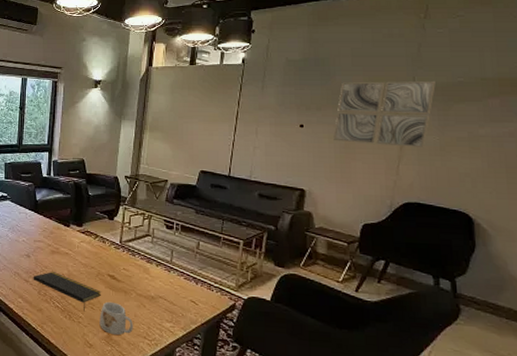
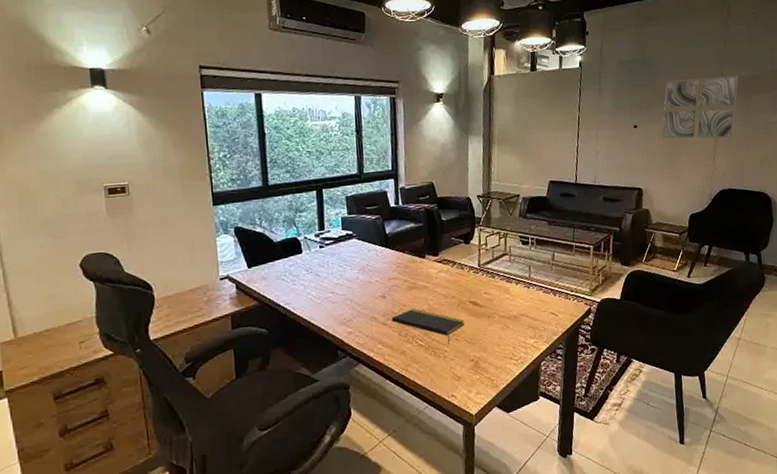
mug: present [99,301,133,336] -> none [465,328,499,363]

